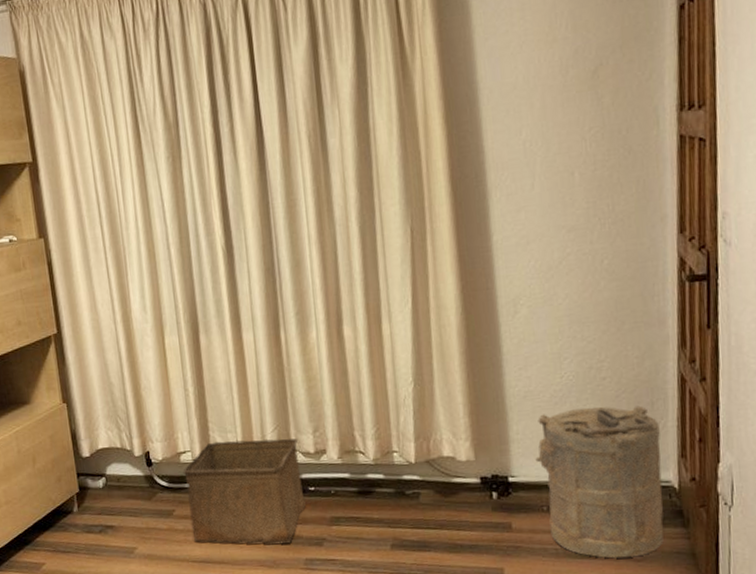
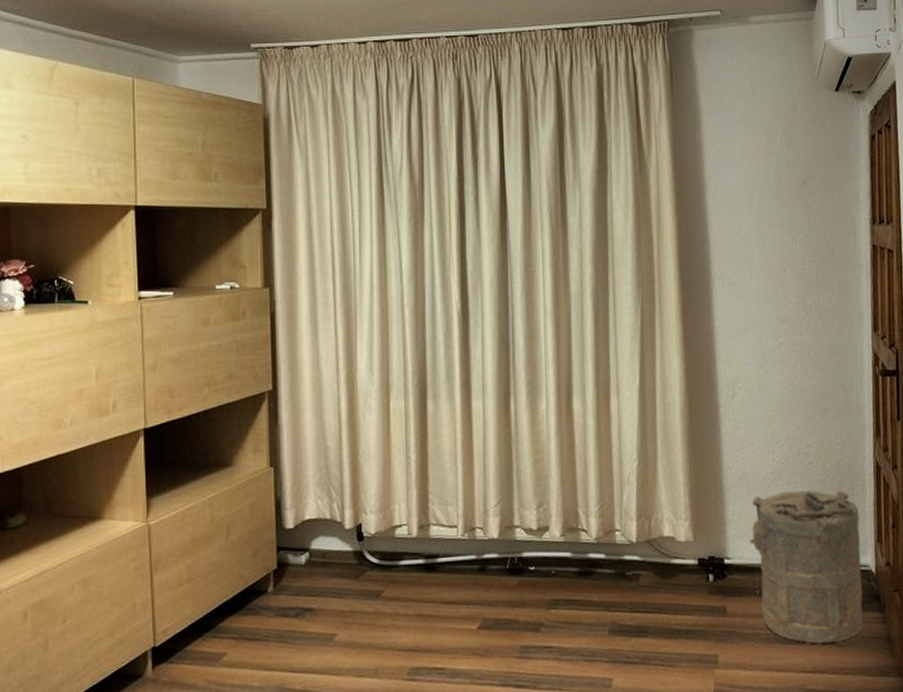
storage bin: present [183,438,306,544] -> none [396,513,524,630]

